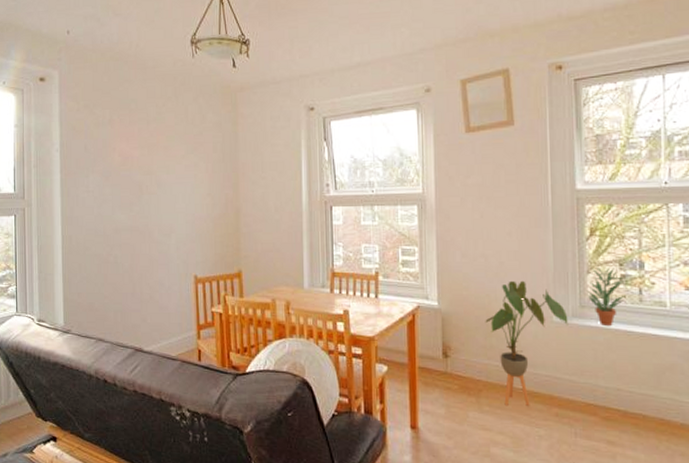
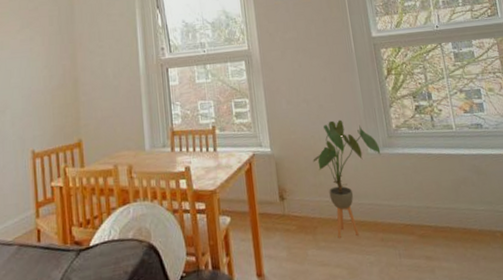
potted plant: present [587,266,626,327] -> none [391,99,422,153]

